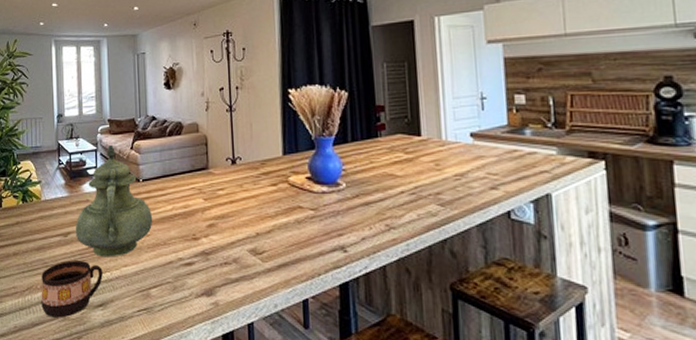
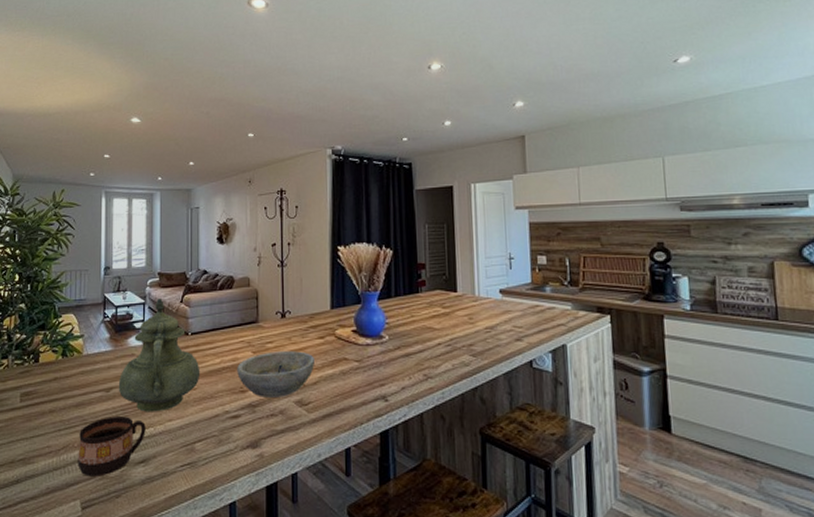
bowl: none [189,199,268,246] -> present [237,351,314,397]

